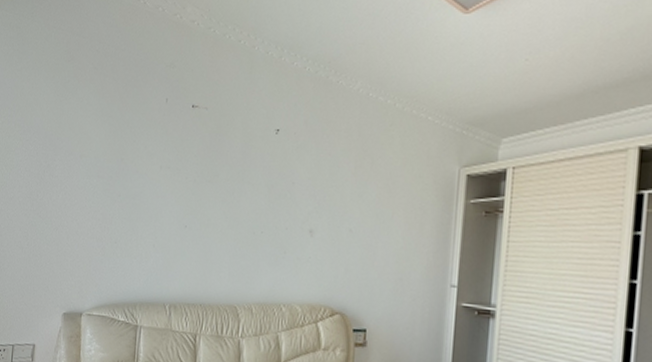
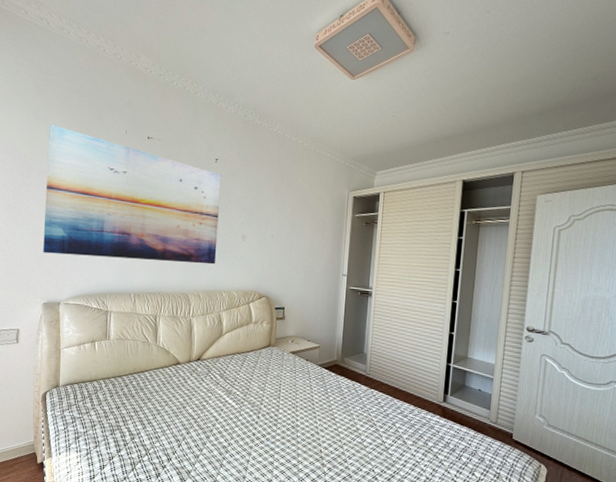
wall art: none [66,96,284,269] -> present [43,124,222,265]

